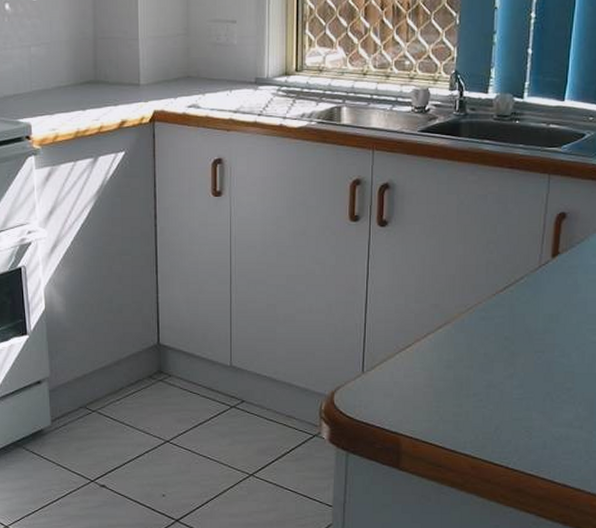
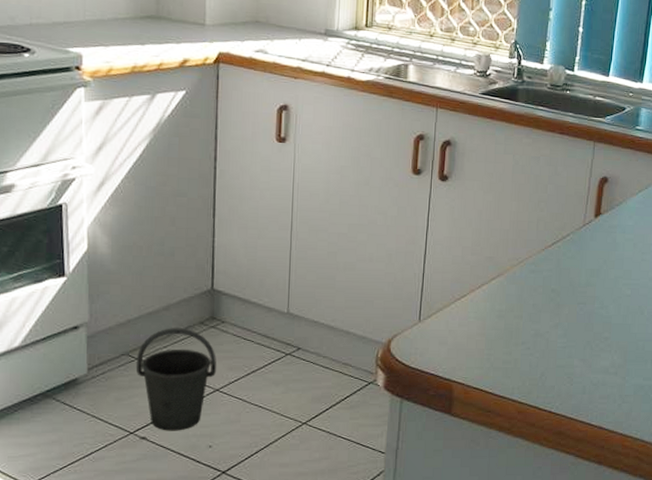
bucket: none [93,382,167,480] -> present [135,328,217,431]

